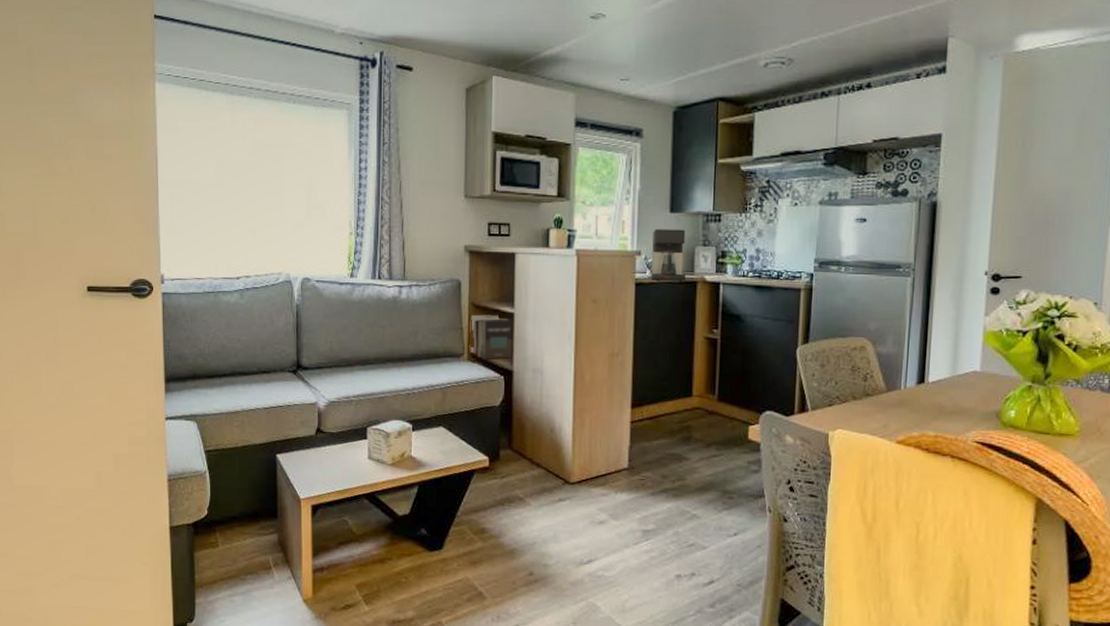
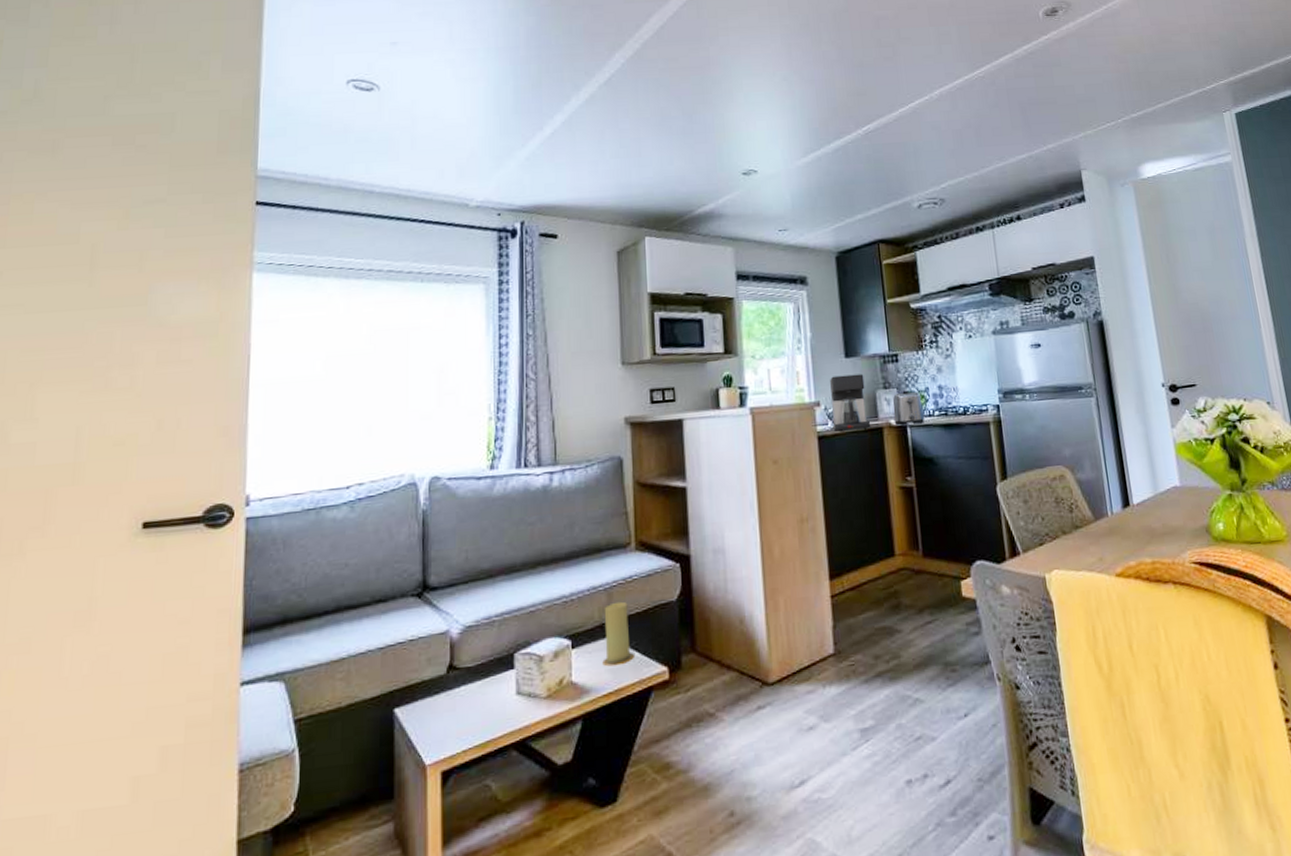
candle: none [436,400,462,450] -> present [602,601,634,667]
books: present [469,314,499,355] -> none [635,491,670,542]
books: present [478,318,513,360] -> none [646,494,688,546]
toaster: none [709,252,738,283] -> present [892,392,924,426]

